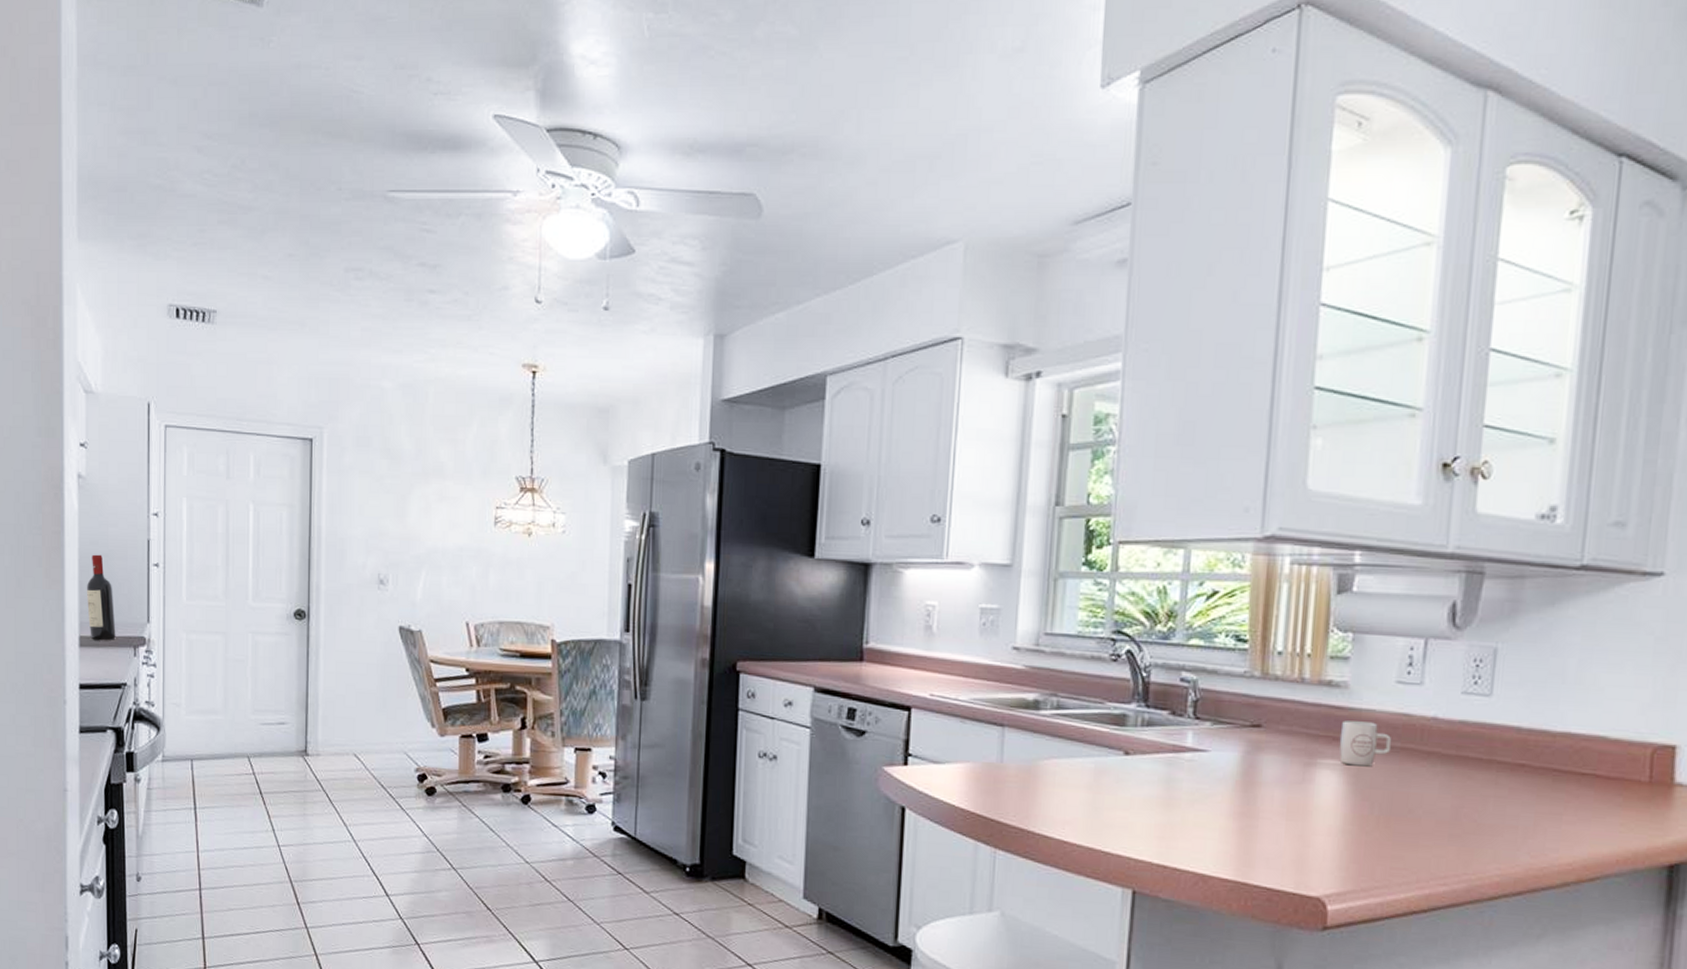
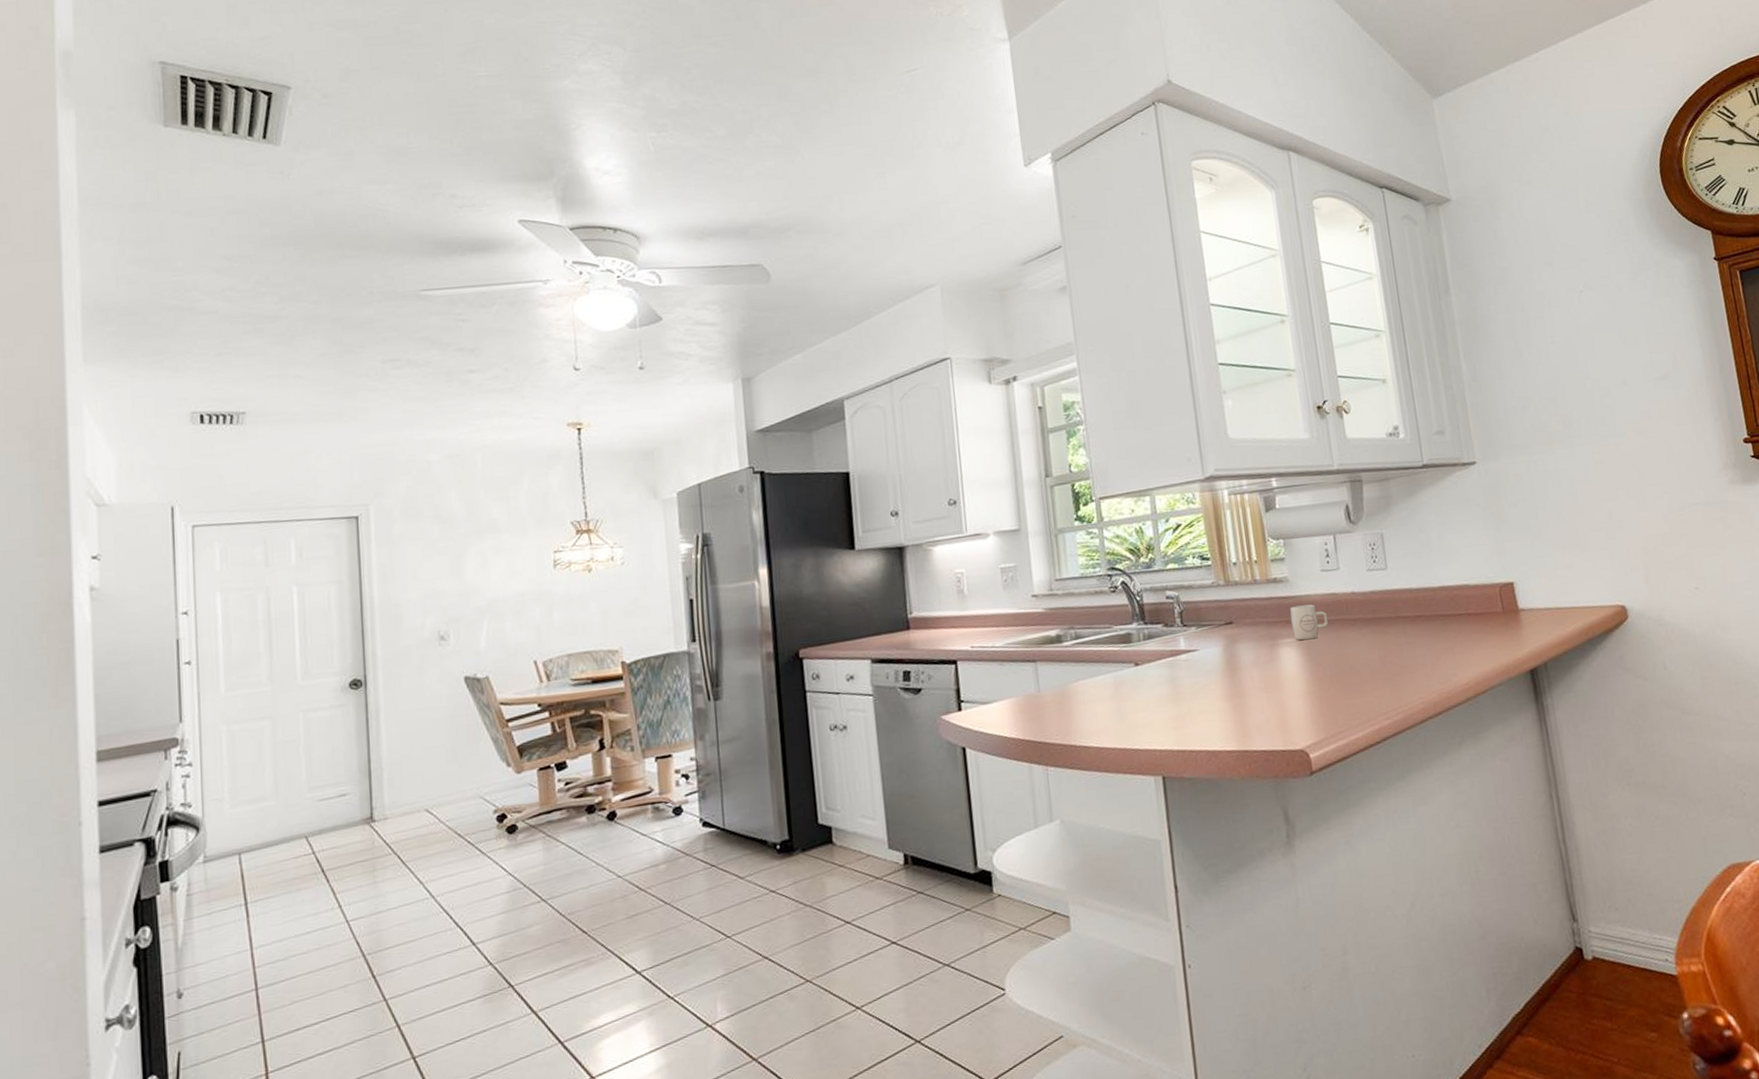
wine bottle: present [86,554,116,641] -> none [103,663,142,752]

